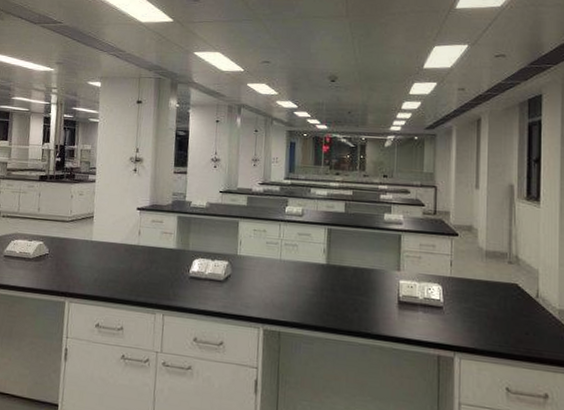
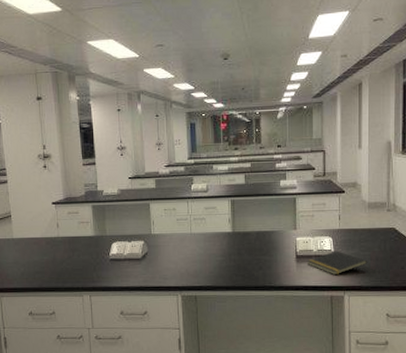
notepad: none [410,301,484,331] -> present [306,250,368,276]

